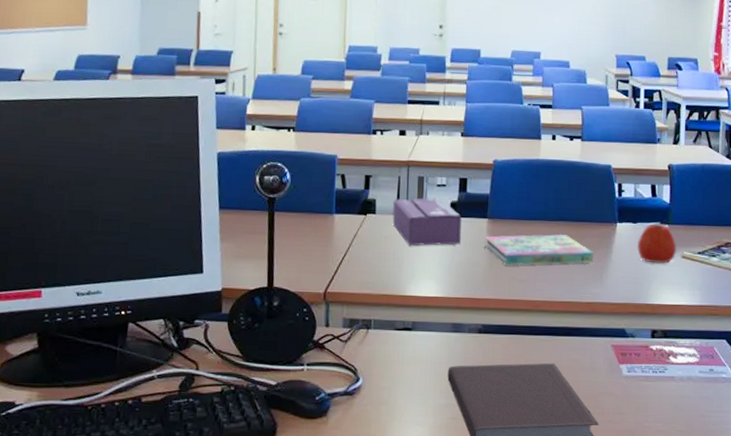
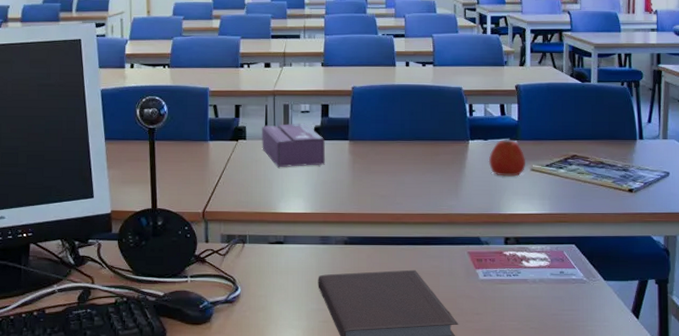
book: present [485,233,594,266] -> none [347,152,449,183]

